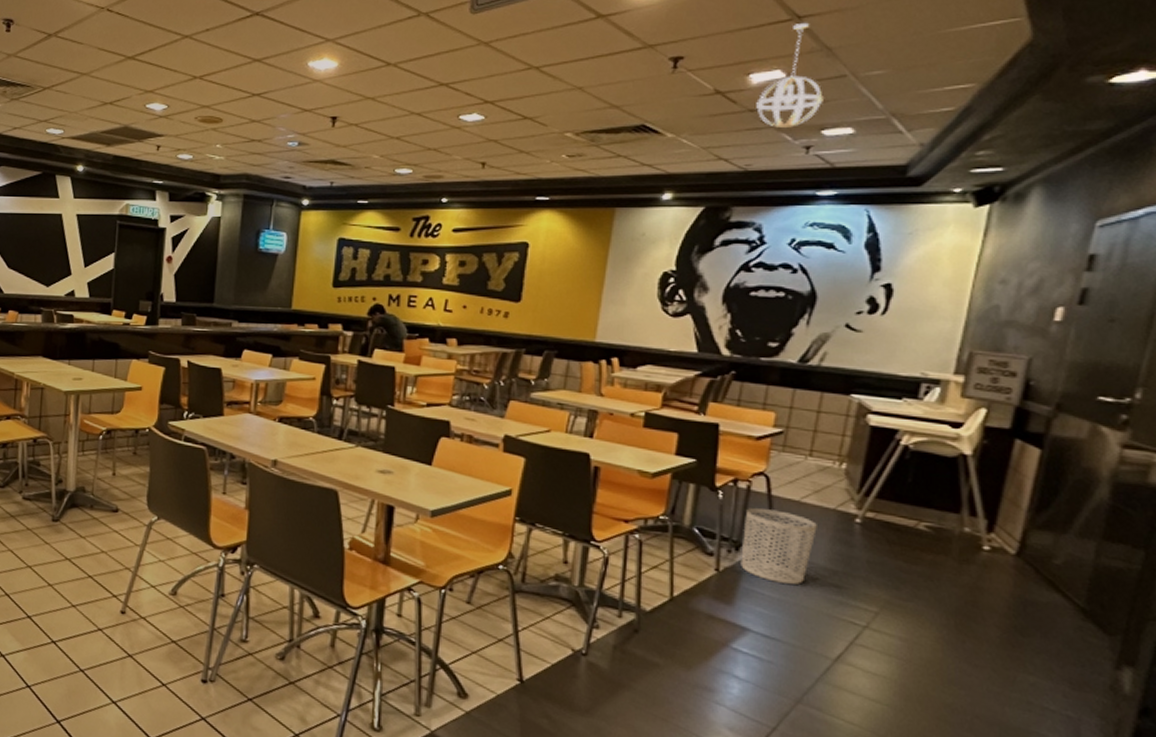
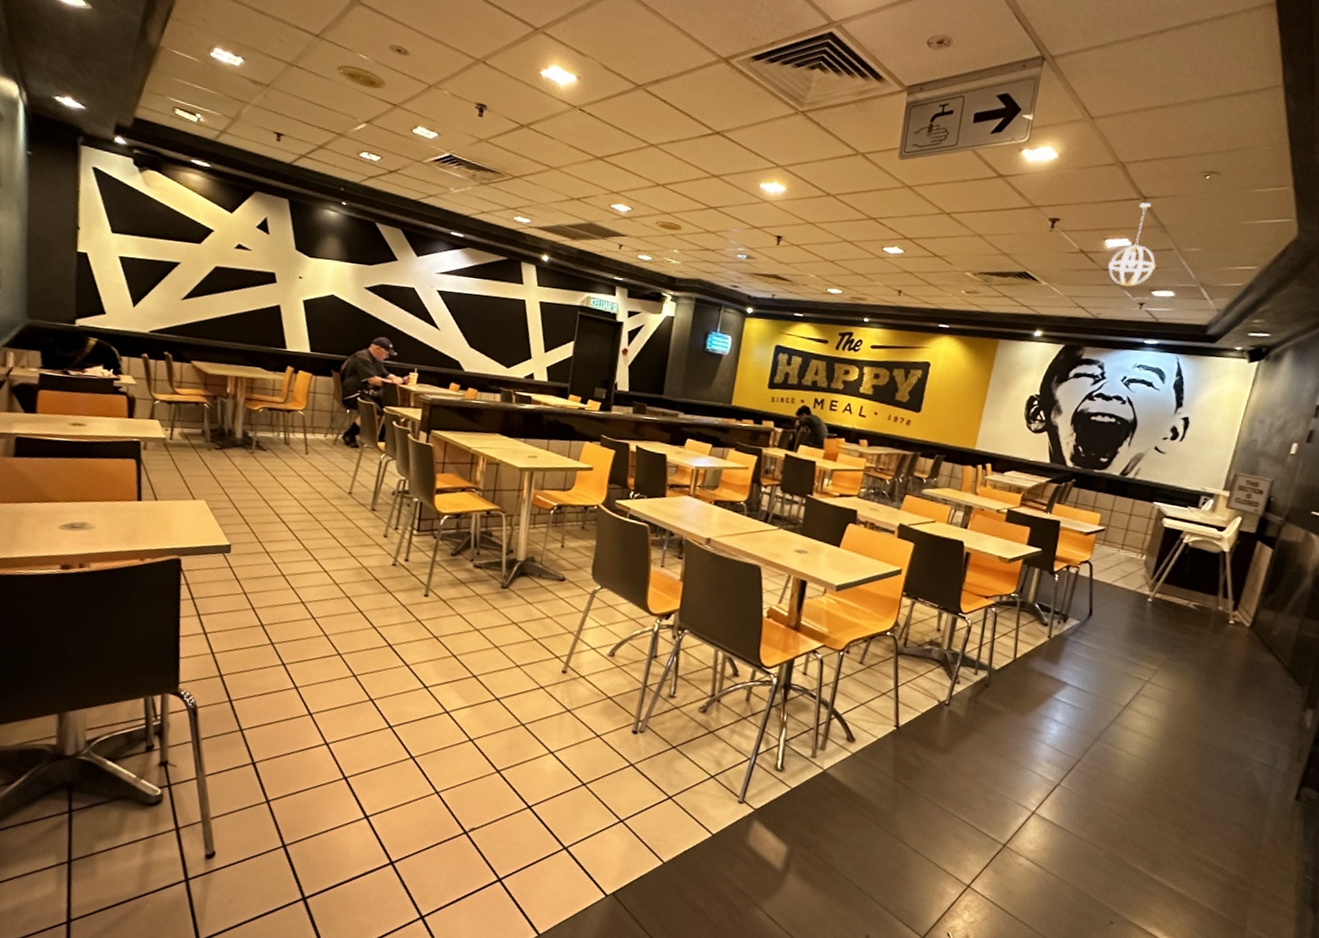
waste bin: present [741,508,817,585] -> none [1066,589,1122,649]

